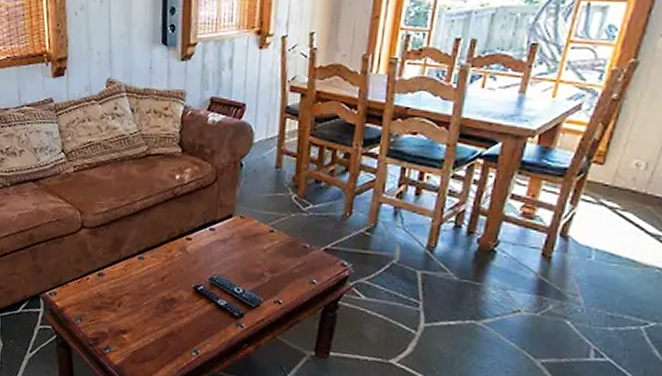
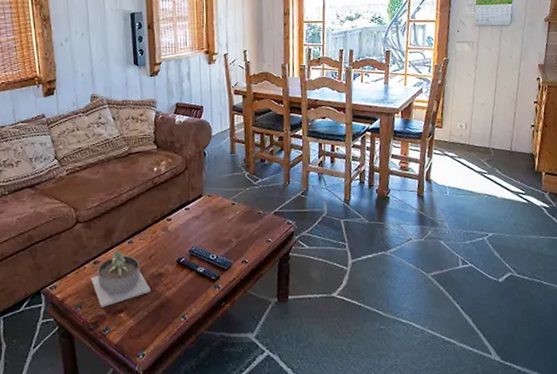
succulent planter: none [93,265,160,325] -> present [91,250,151,307]

